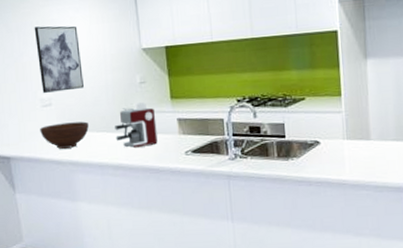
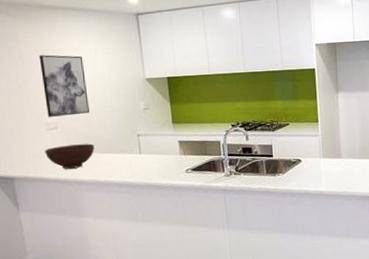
coffee maker: present [115,102,158,149] -> none [120,126,160,168]

